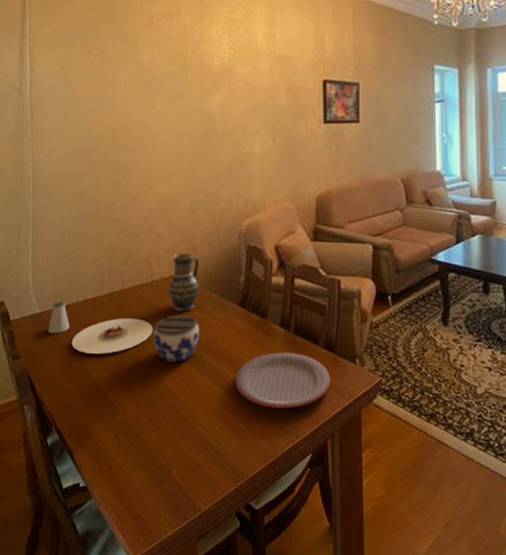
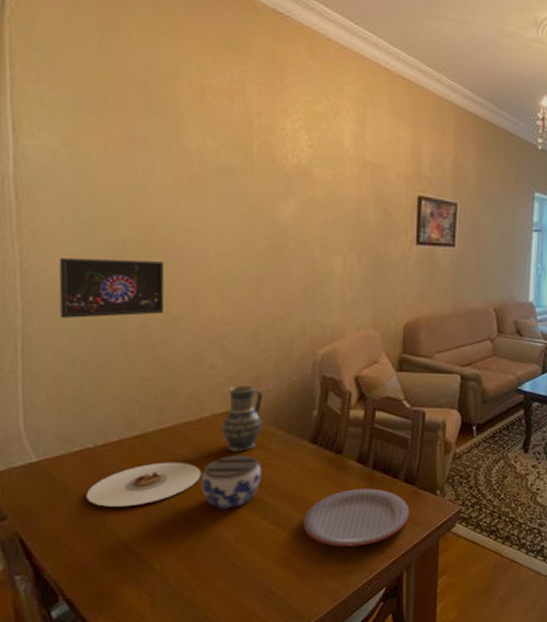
saltshaker: present [48,300,70,334] -> none [50,445,83,487]
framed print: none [56,152,126,199] -> present [59,258,165,318]

